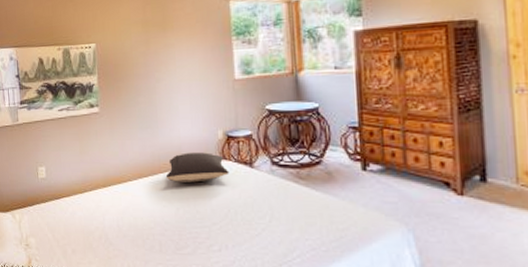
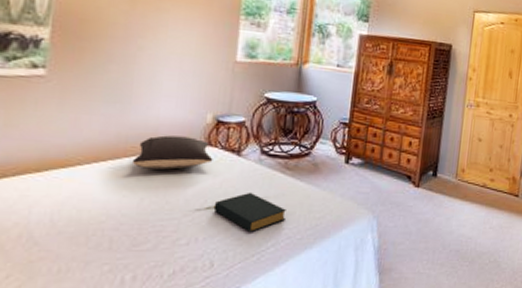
hardback book: none [236,202,306,241] -> present [213,192,286,232]

